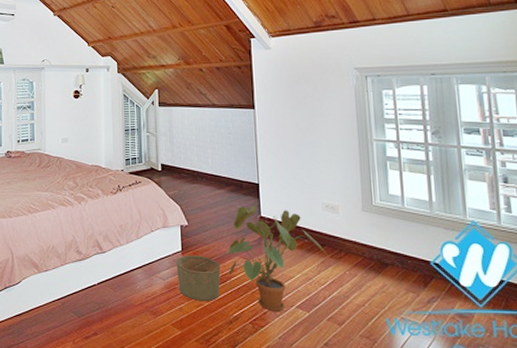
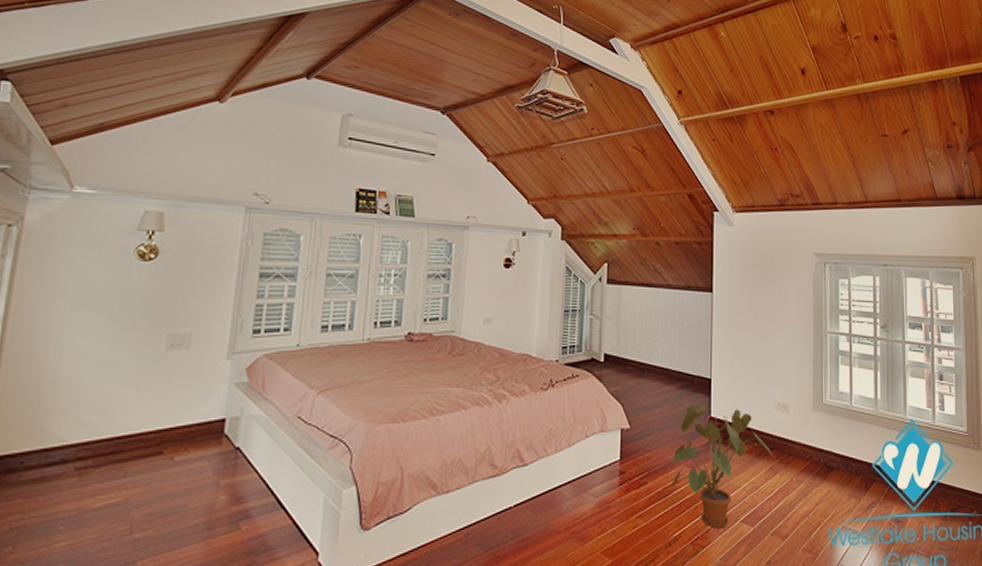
basket: present [175,255,221,301] -> none [611,465,663,521]

